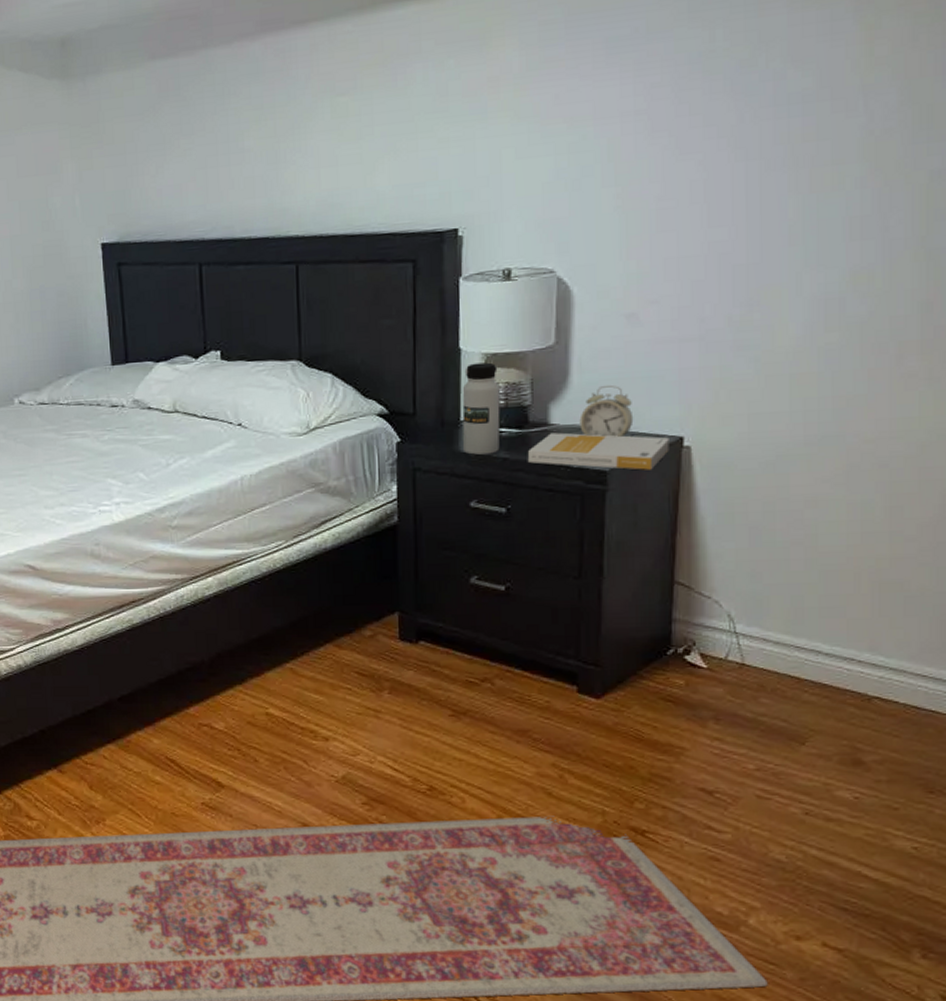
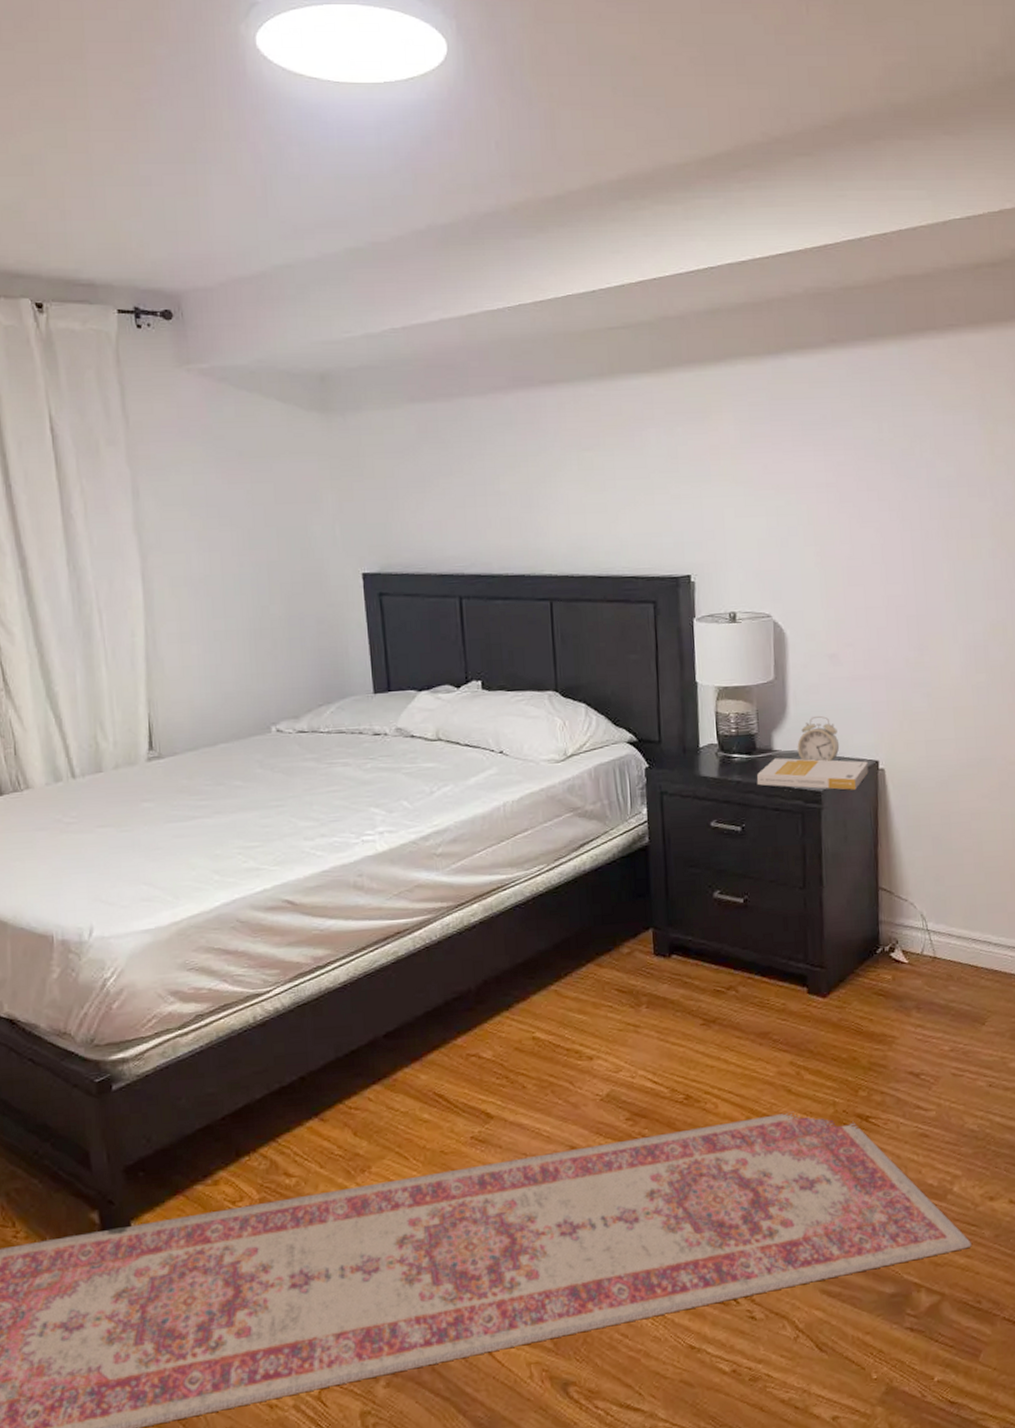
water bottle: present [462,362,500,455] -> none [700,695,734,779]

